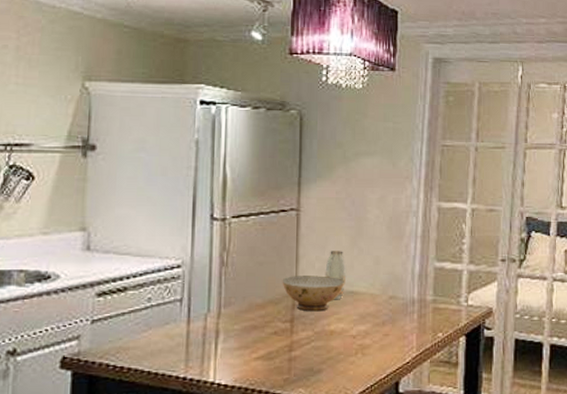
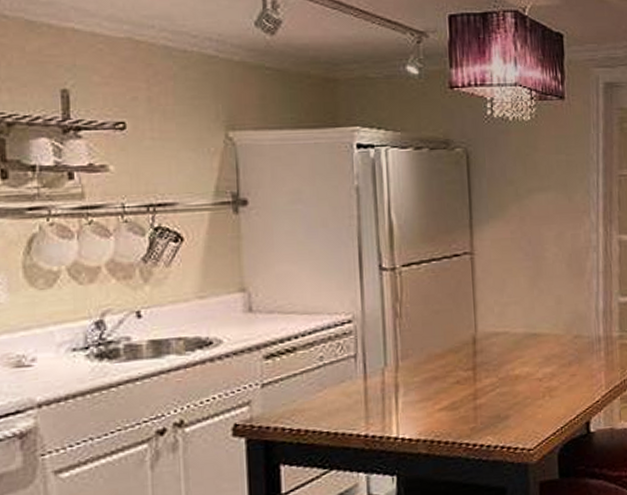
ceramic bowl: present [282,276,345,312] -> none [460,320,527,358]
vase: present [325,251,347,300] -> none [505,293,528,344]

